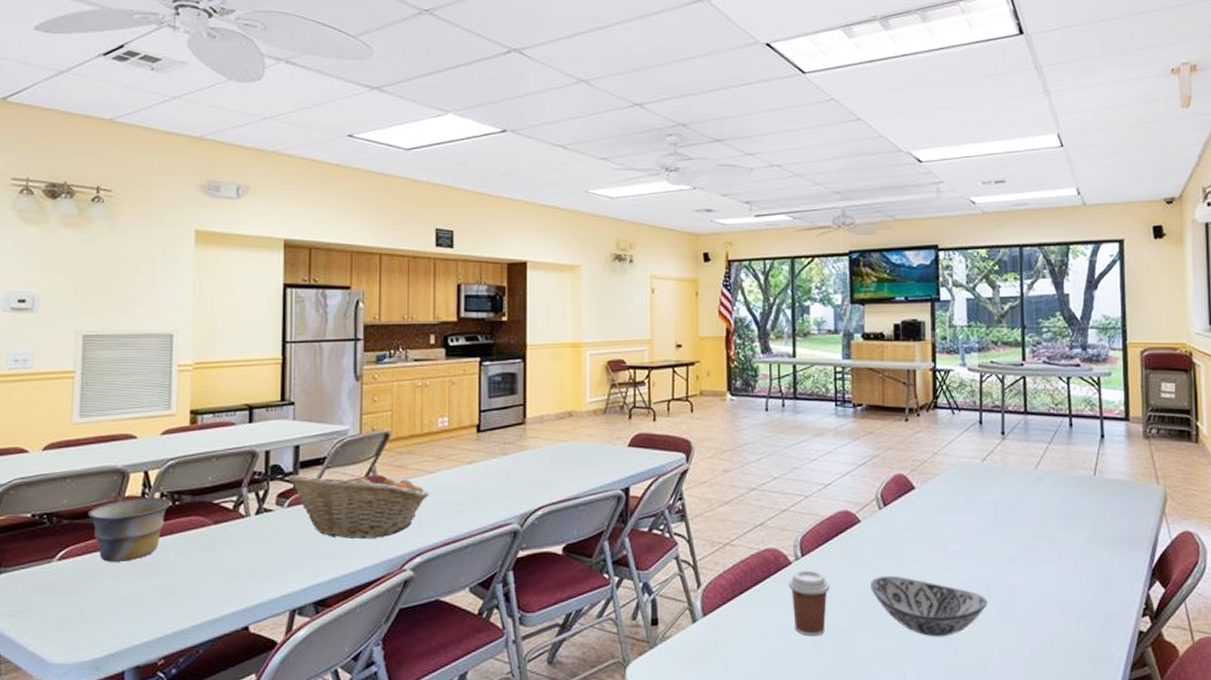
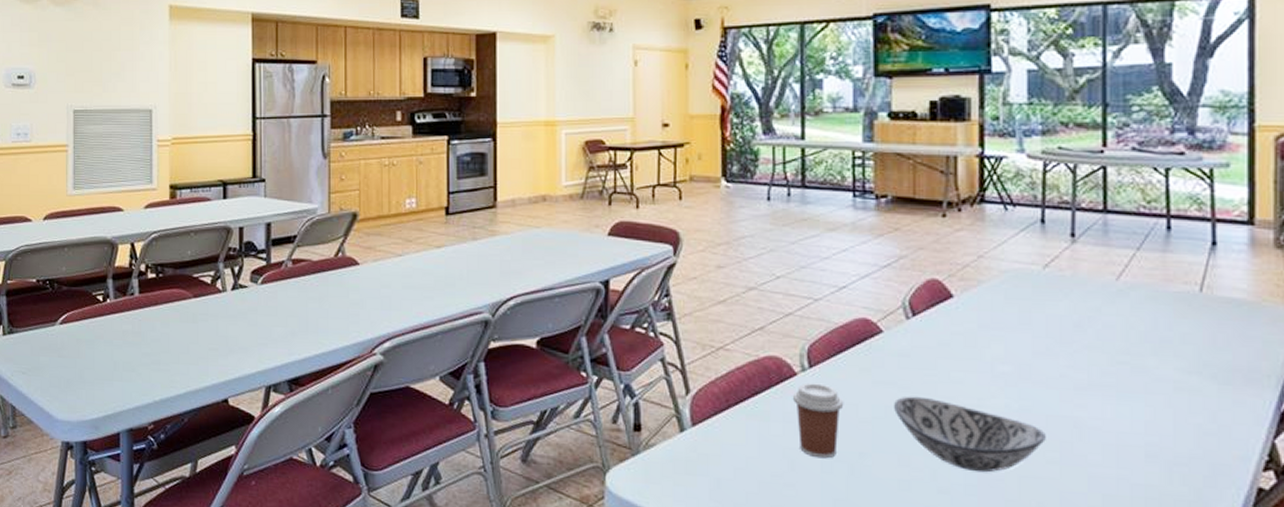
bowl: present [88,498,172,562] -> none [84,268,156,329]
fruit basket: present [287,471,430,538] -> none [260,252,399,320]

